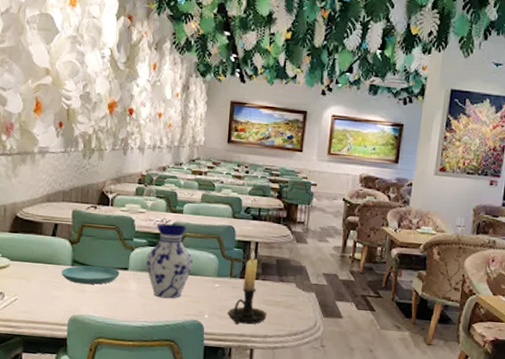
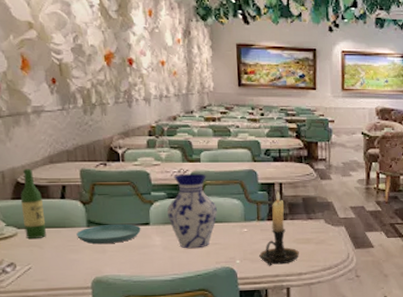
wine bottle: none [16,205,36,272] -> present [20,169,47,239]

